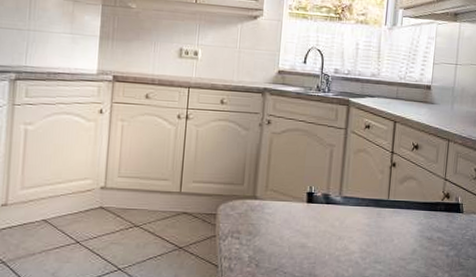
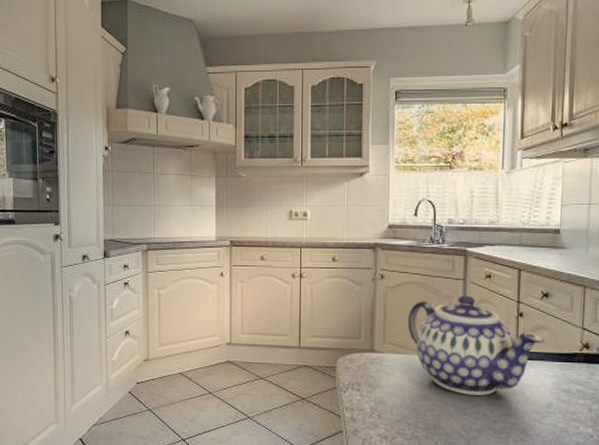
teapot: none [290,144,413,243] -> present [407,295,544,396]

